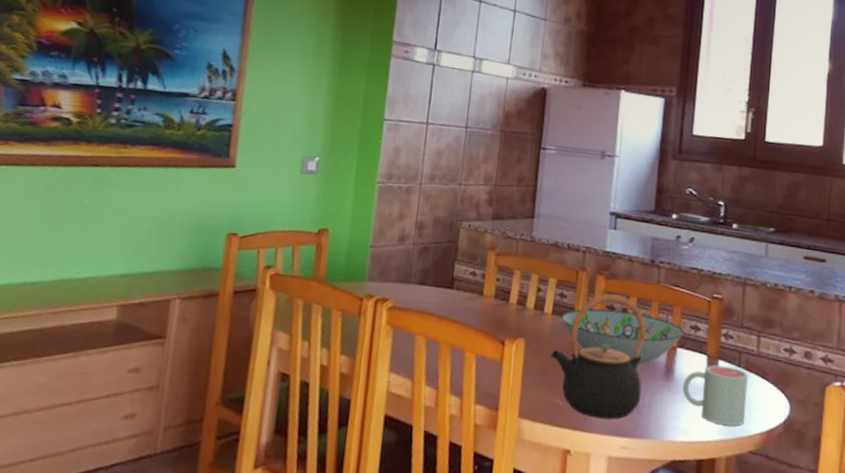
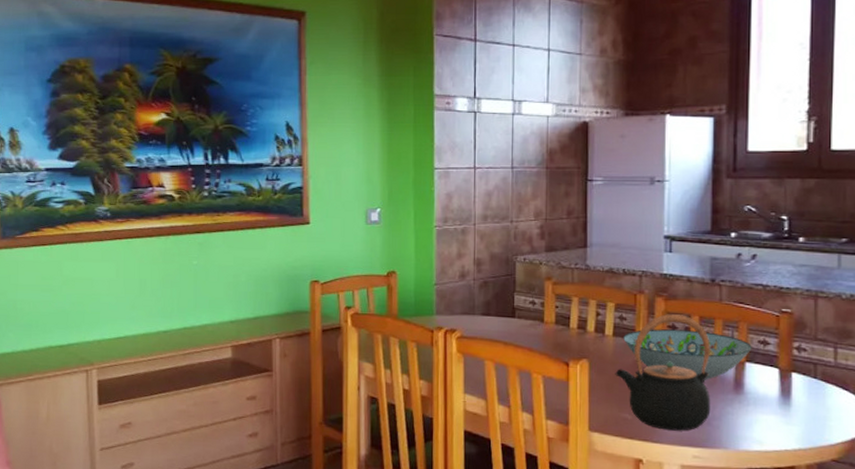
mug: present [682,365,748,426] -> none [754,377,826,436]

